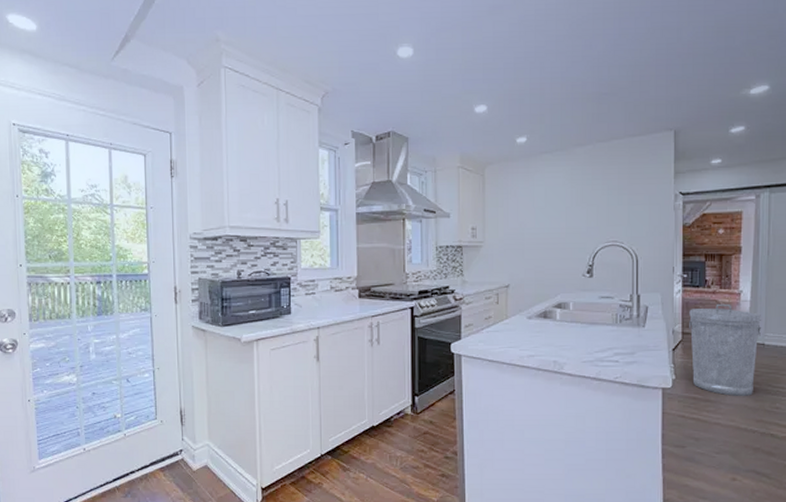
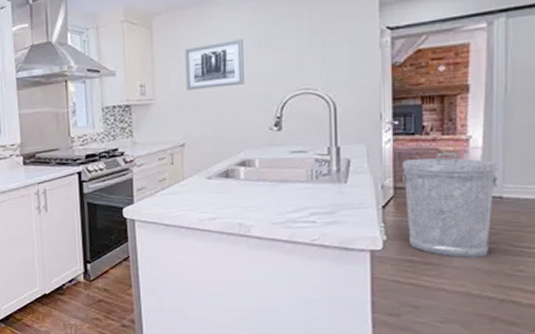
wall art: none [513,192,563,236] -> present [185,39,244,90]

